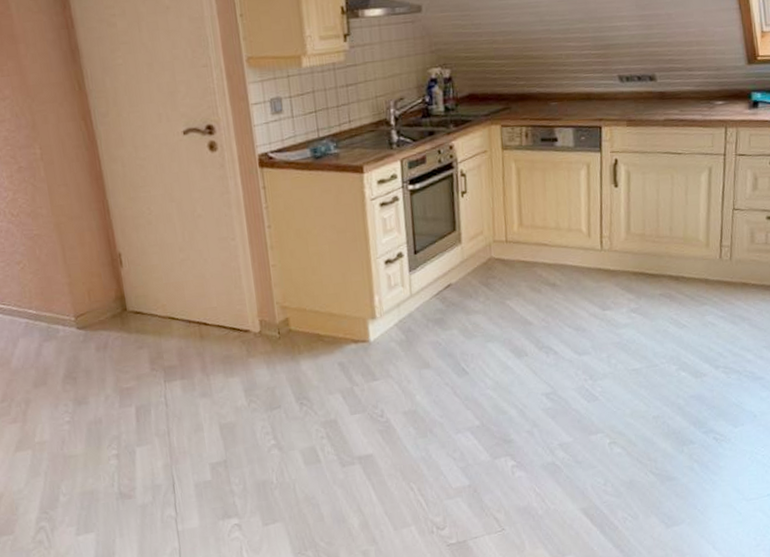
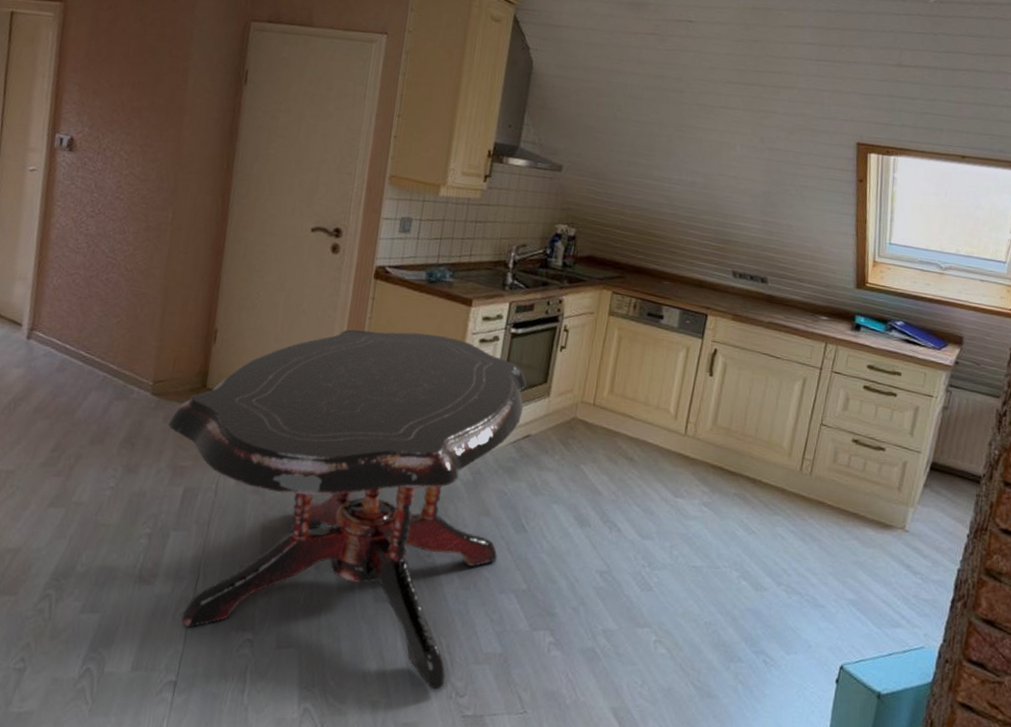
dining table: none [101,208,446,529] -> present [168,329,527,690]

